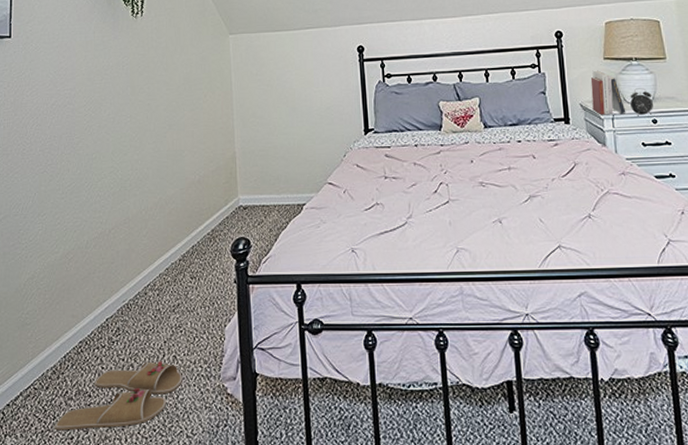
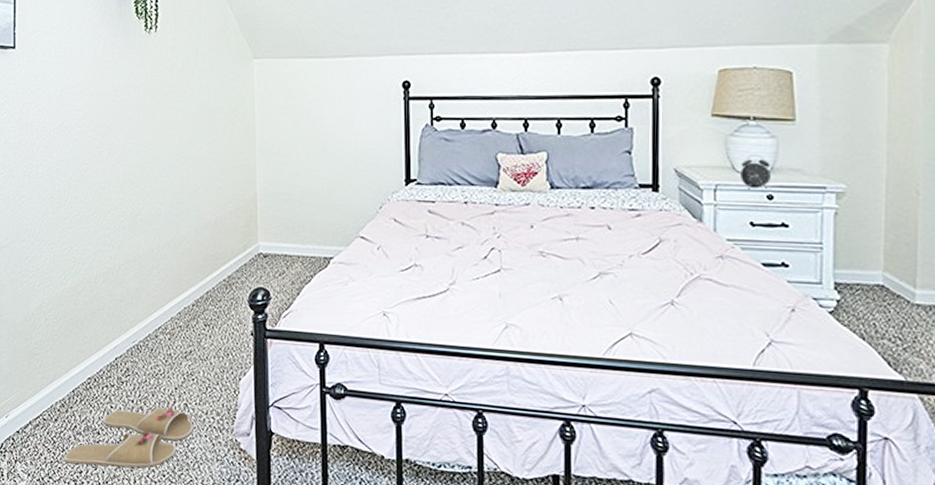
books: present [590,70,626,115] -> none [690,129,734,186]

